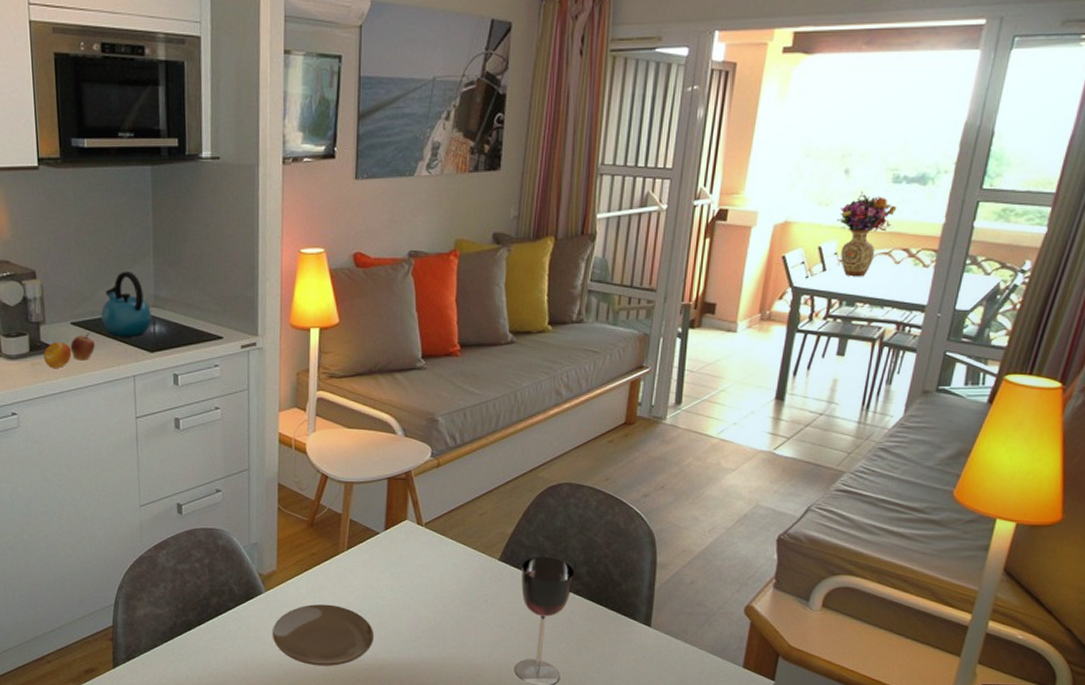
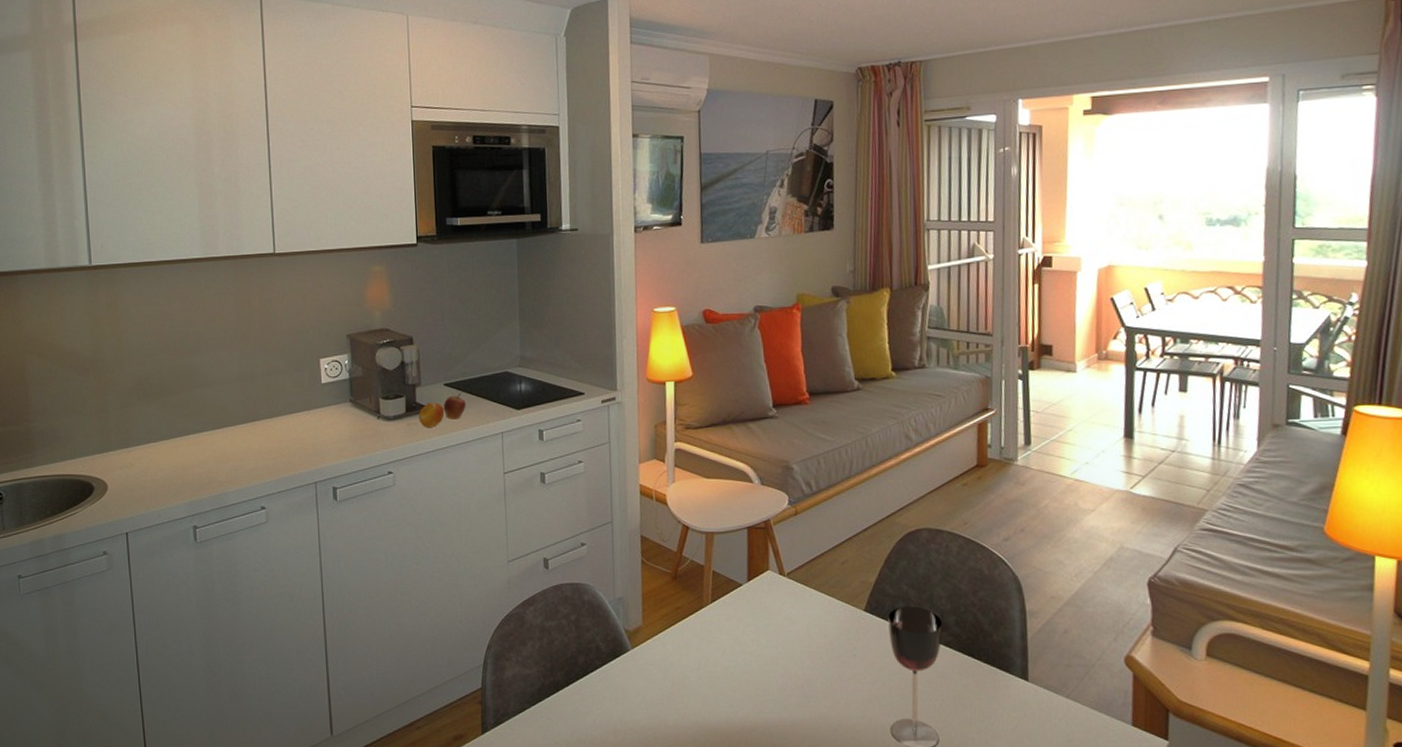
kettle: present [101,272,151,337] -> none [472,335,518,396]
plate: present [272,604,373,666] -> none [640,661,743,729]
flower arrangement: present [836,191,897,276] -> none [1158,234,1215,314]

